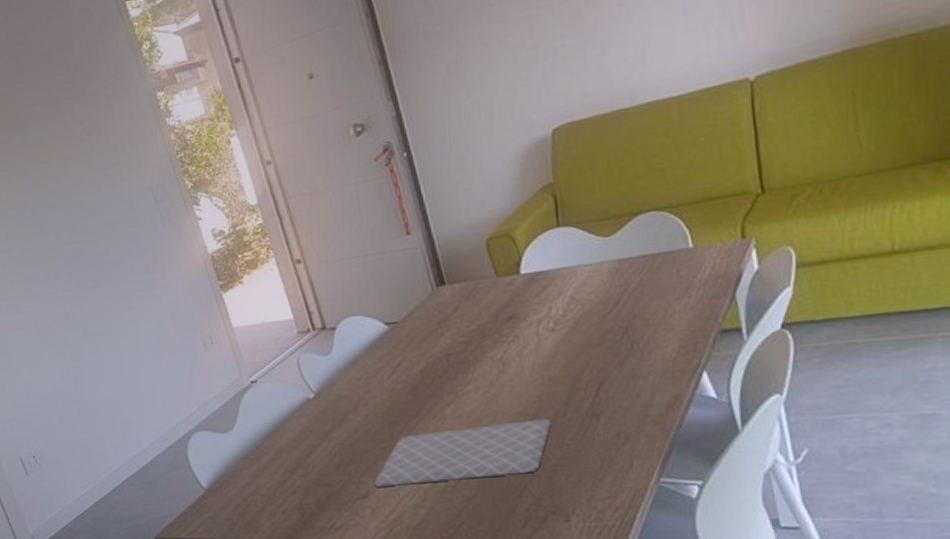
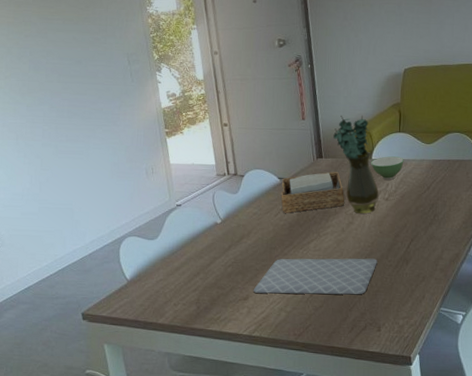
napkin holder: none [390,301,489,372] -> present [281,172,345,213]
vase: none [456,211,540,357] -> present [333,115,379,214]
bowl: none [518,263,572,303] -> present [370,156,404,181]

